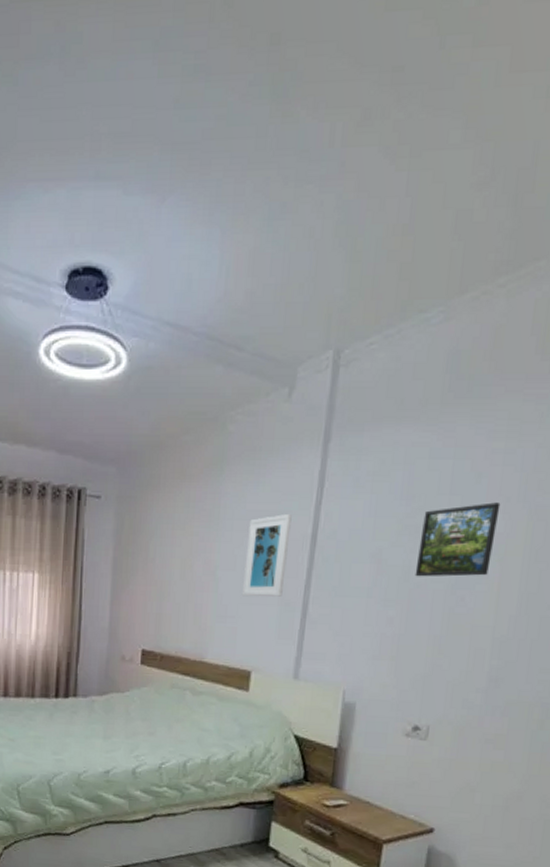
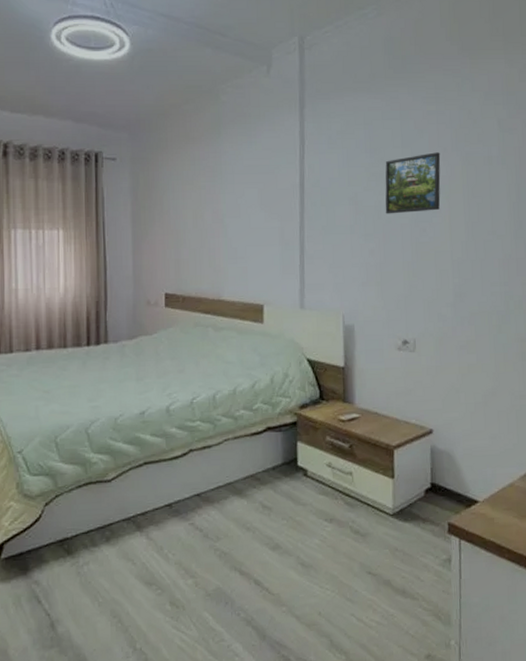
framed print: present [241,513,292,597] -> none [247,167,282,240]

